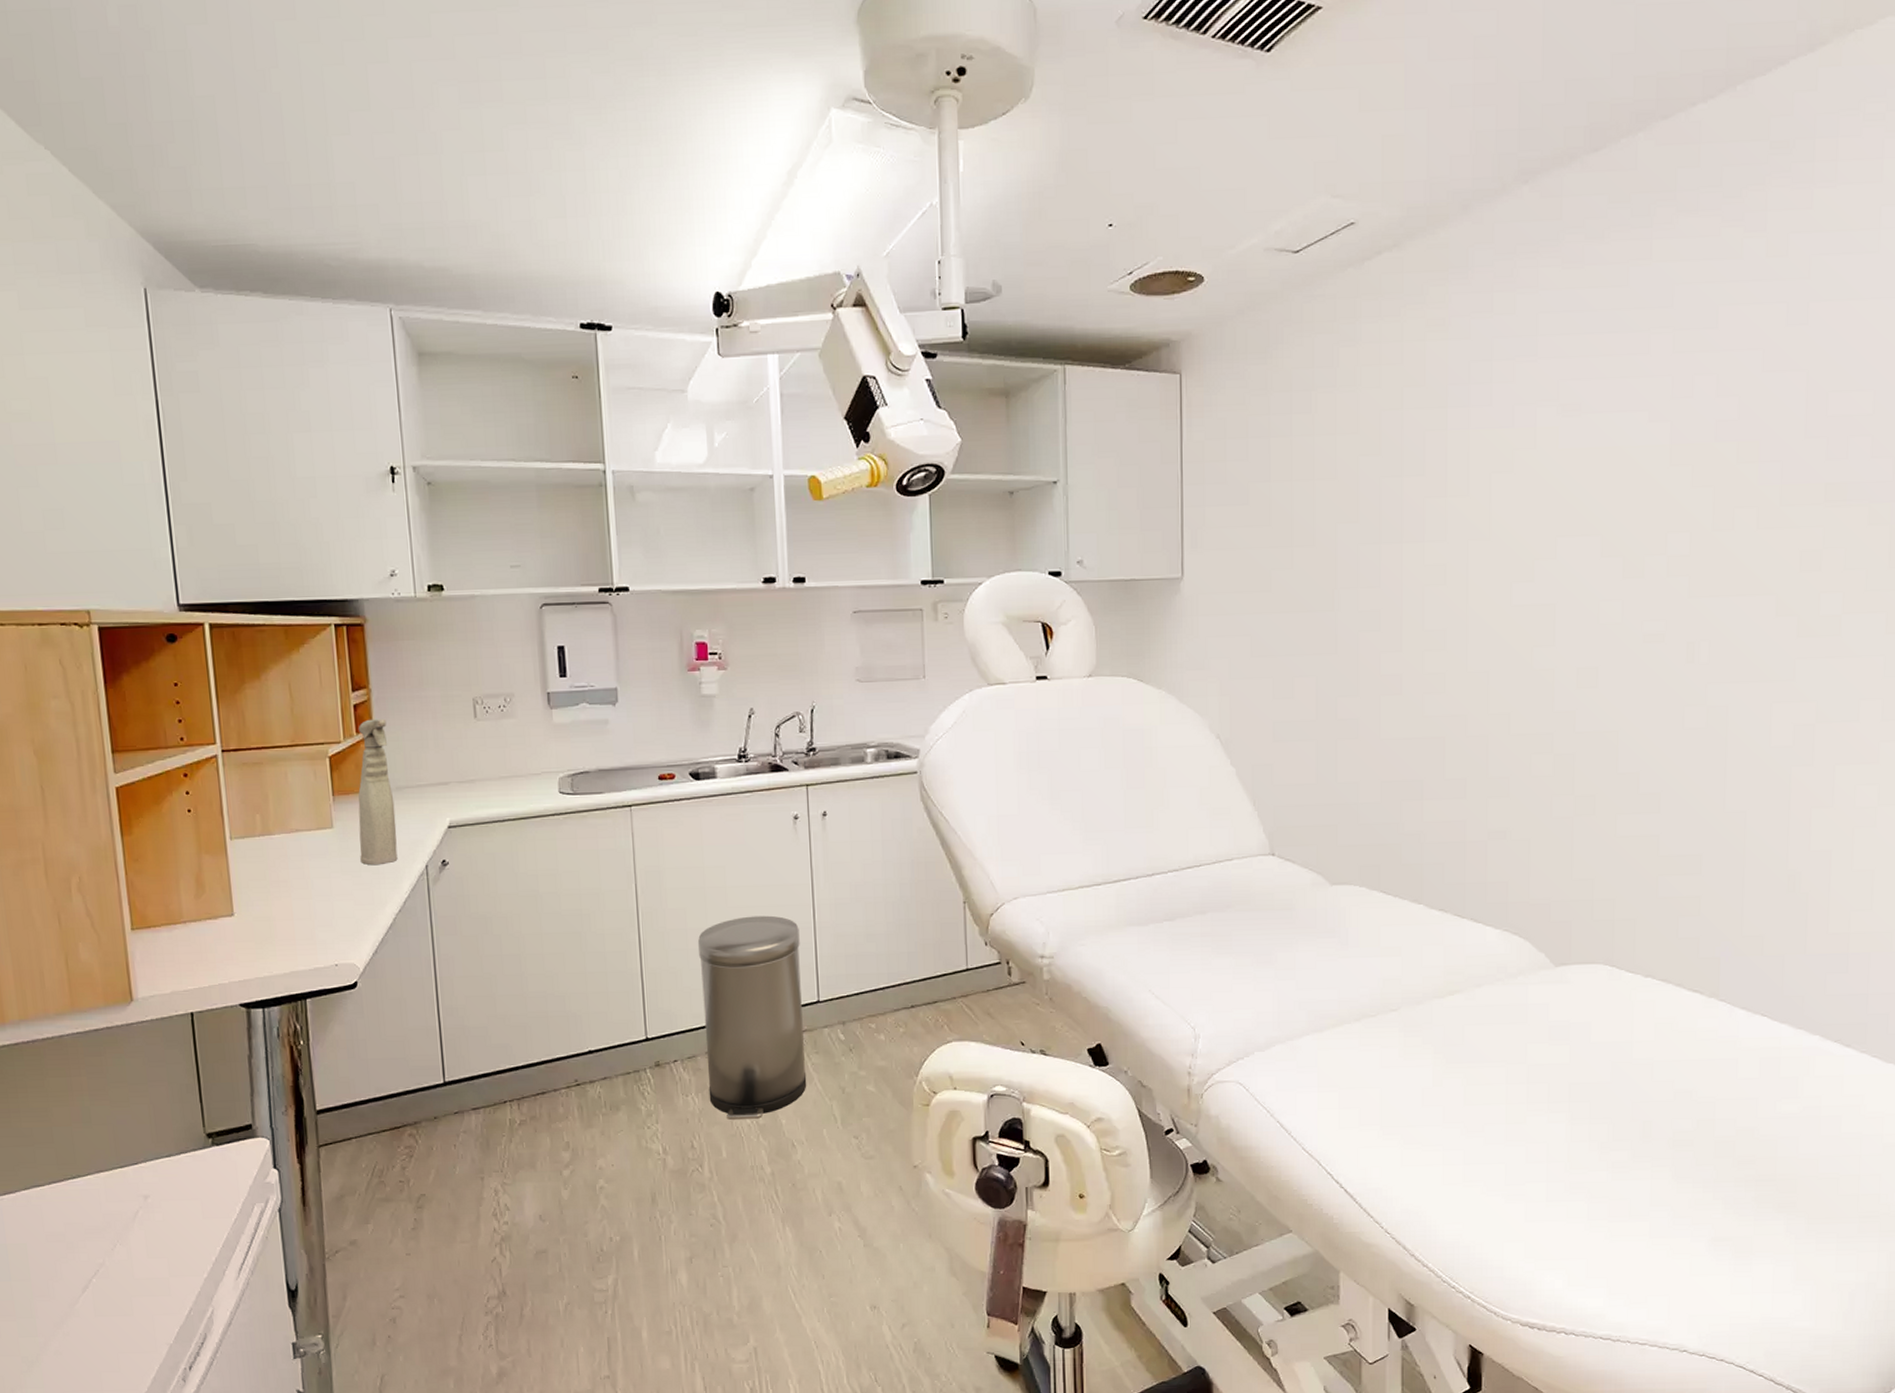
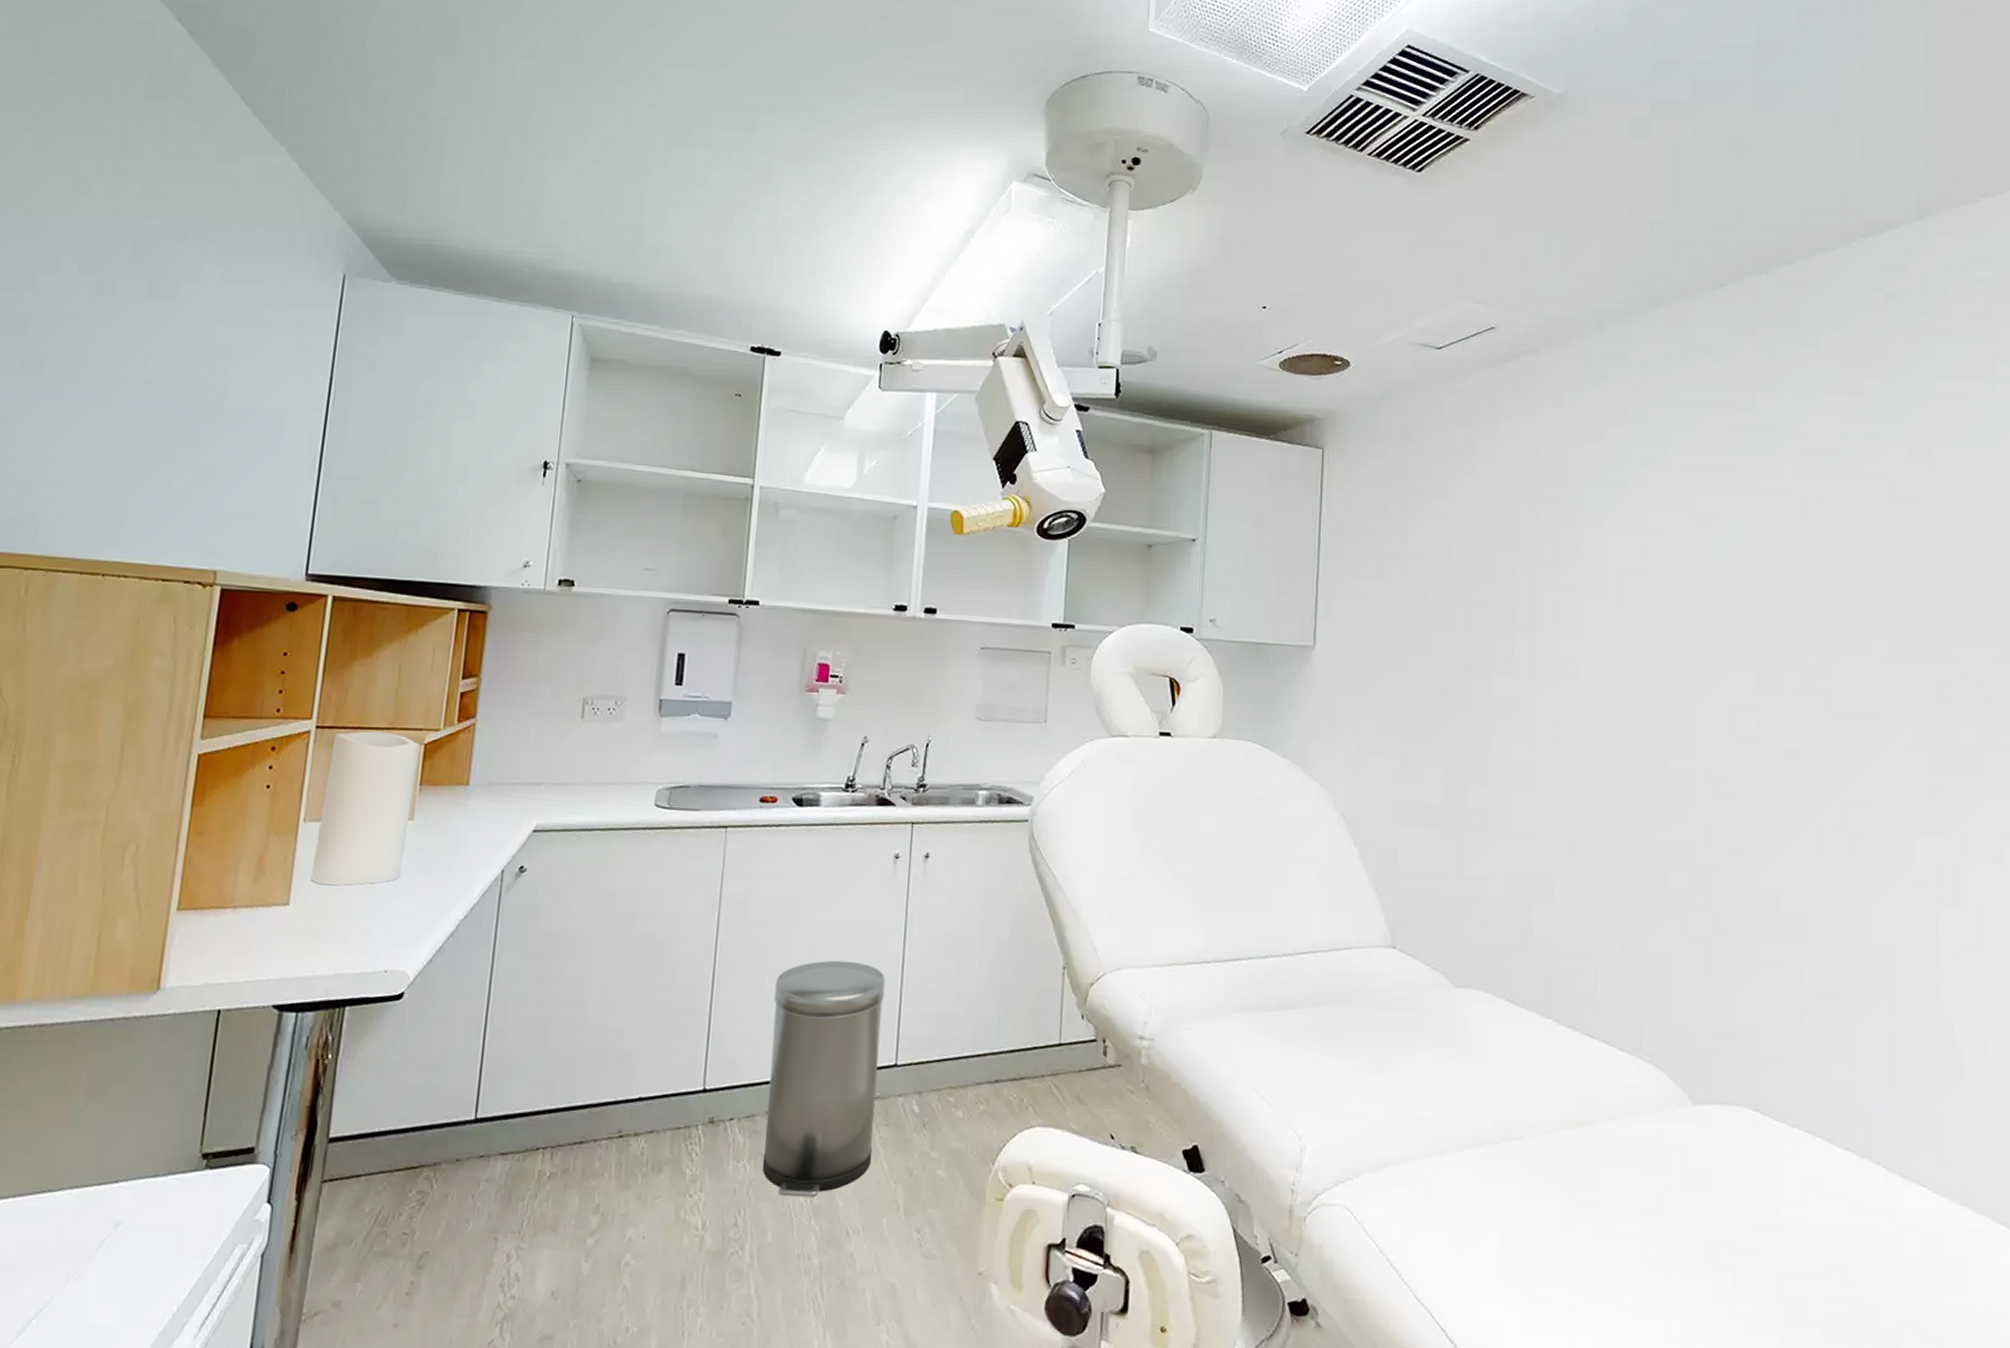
container: none [241,749,332,895] -> present [310,731,421,887]
spray bottle: present [358,718,398,866] -> none [434,709,491,865]

